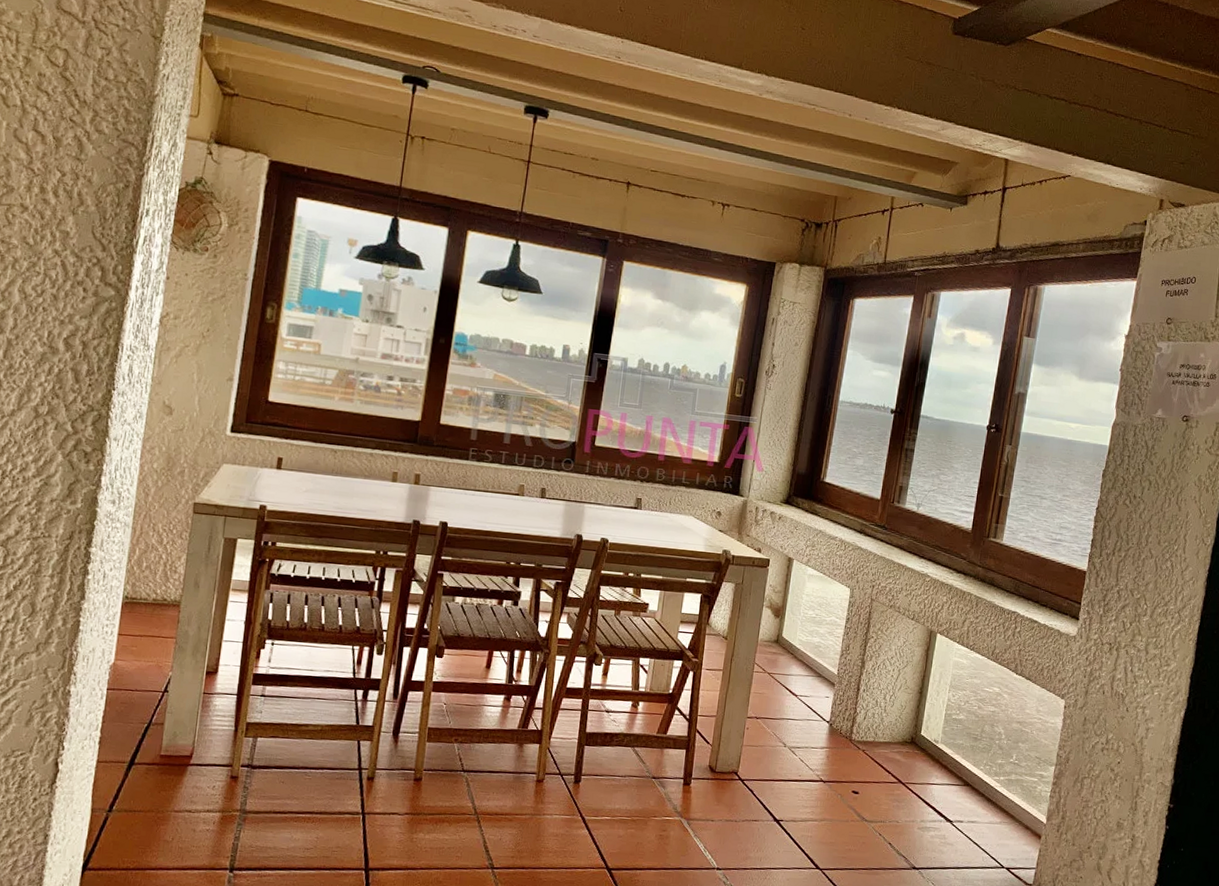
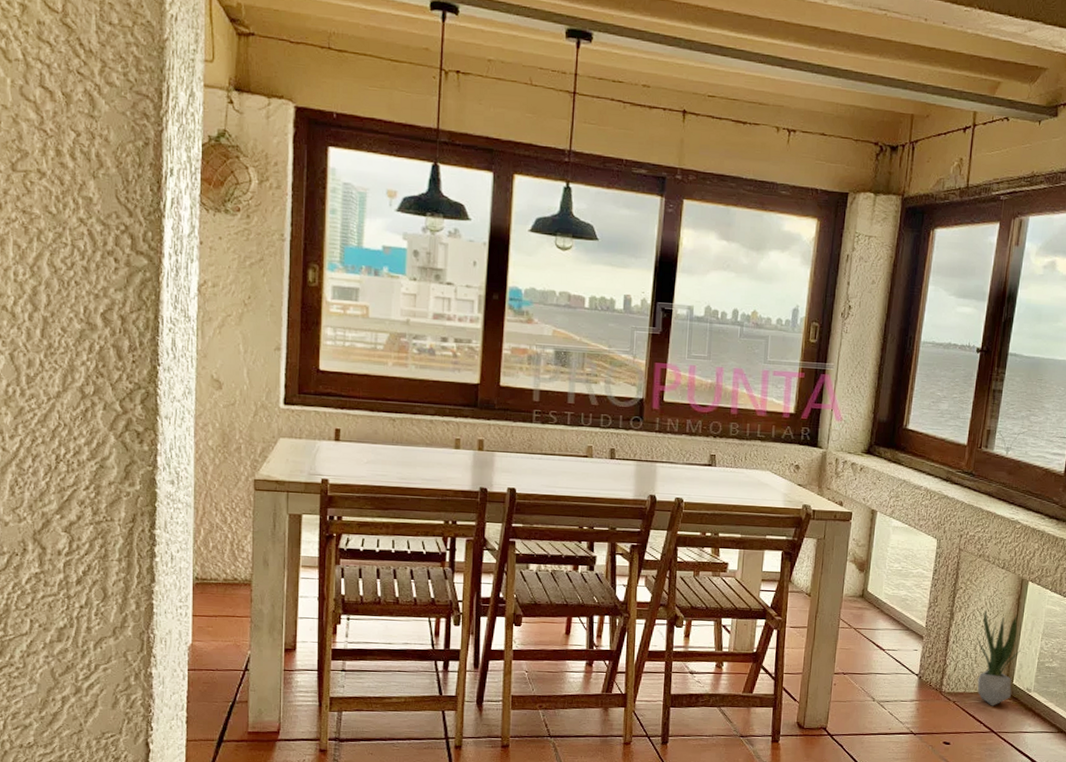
potted plant: none [886,659,929,757] -> present [977,609,1021,706]

